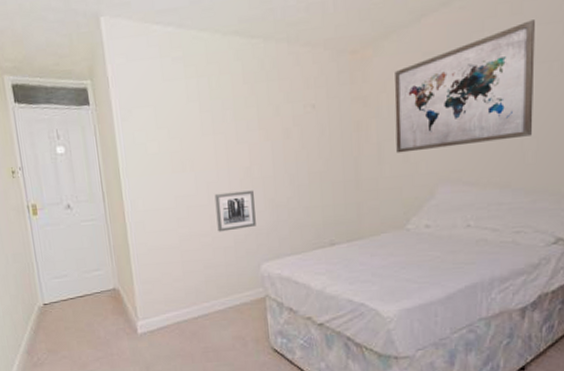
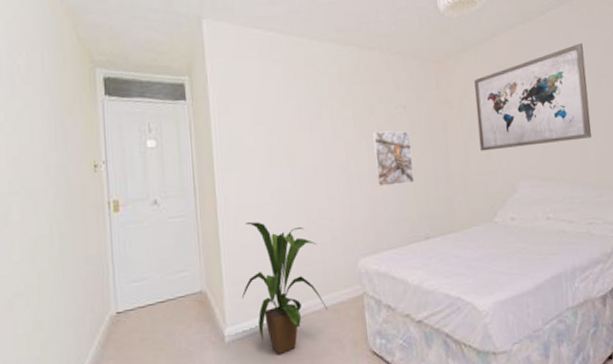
house plant: none [150,226,231,348] -> present [241,222,327,355]
wall art: present [214,190,256,232] -> none [311,185,353,228]
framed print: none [277,132,322,192] -> present [372,131,415,187]

